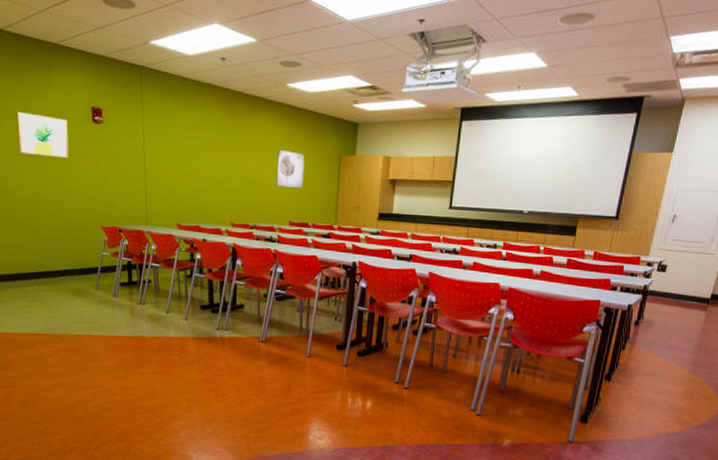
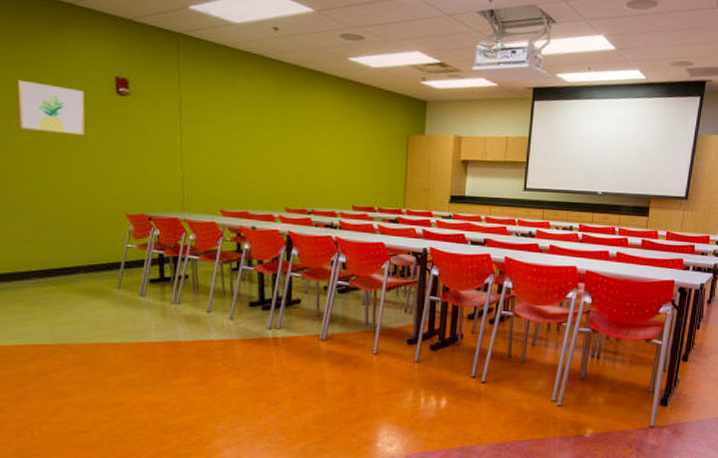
wall art: present [276,149,305,188] -> none [337,127,369,169]

